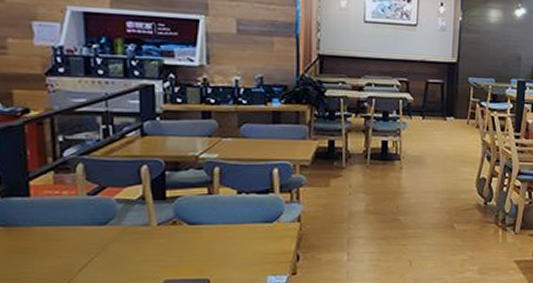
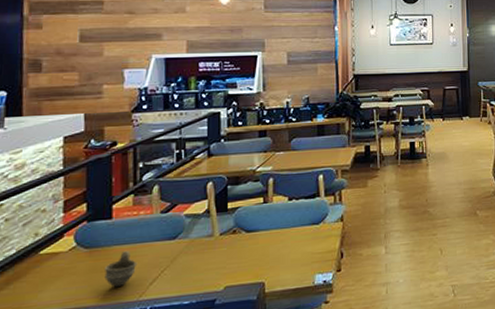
cup: none [24,233,63,271] -> present [103,251,138,288]

